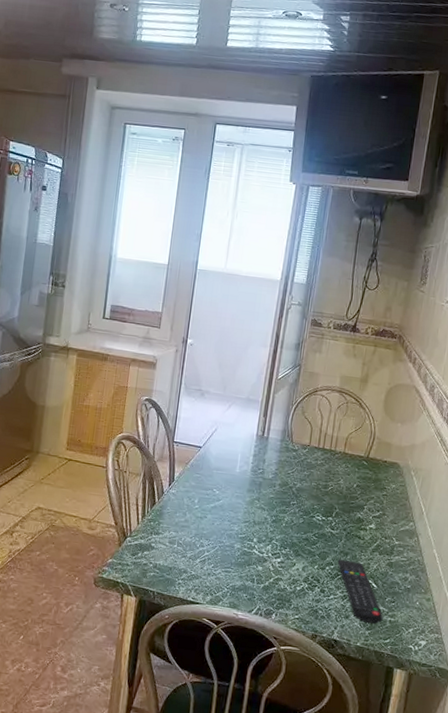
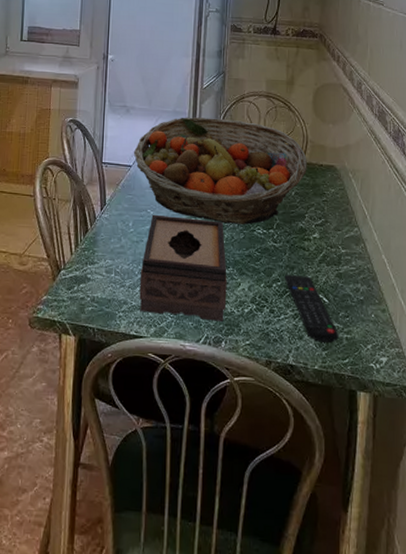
tissue box: none [198,493,285,596] -> present [139,214,227,322]
fruit basket: none [204,405,372,511] -> present [133,117,307,225]

